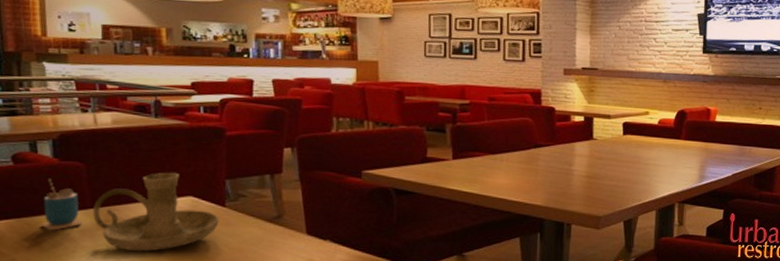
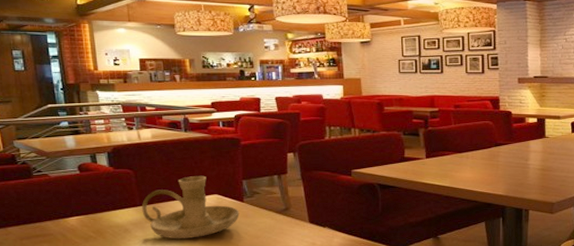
cup: present [41,178,84,231] -> none [104,183,135,224]

